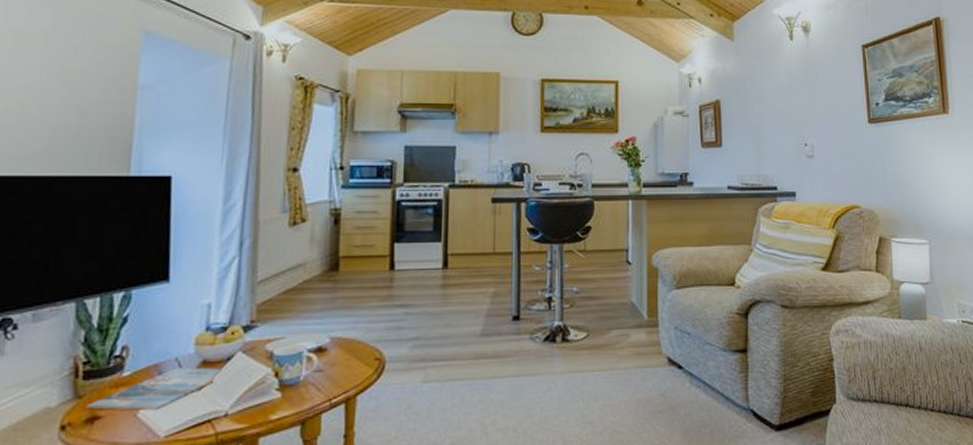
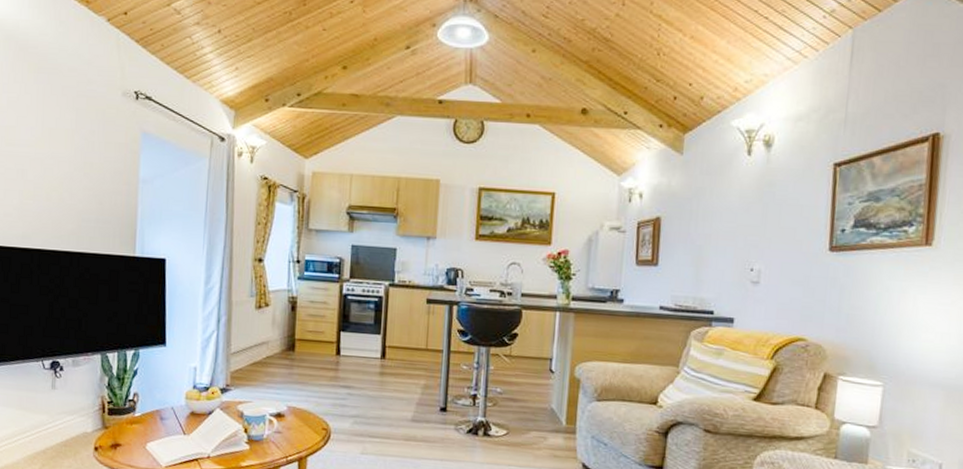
magazine: present [86,367,224,411] -> none [111,415,207,446]

